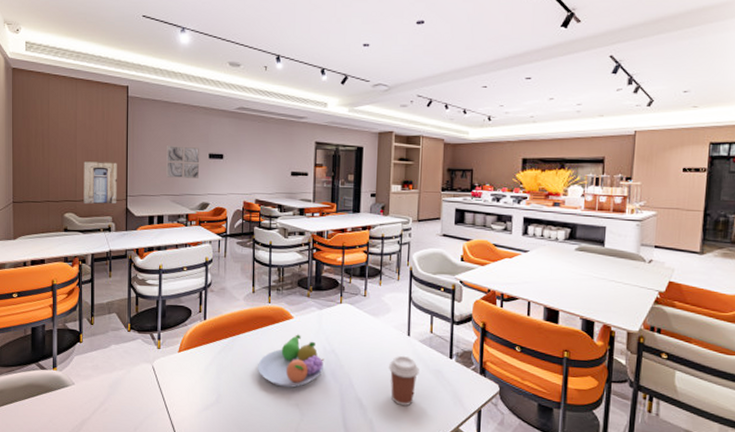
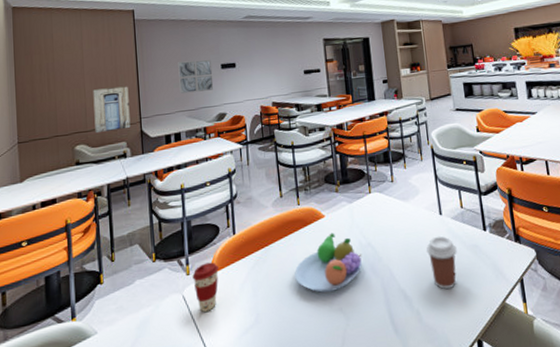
coffee cup: none [163,341,187,384] -> present [192,262,219,312]

